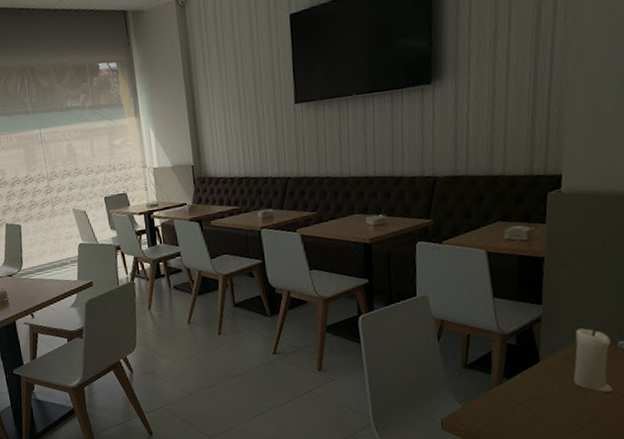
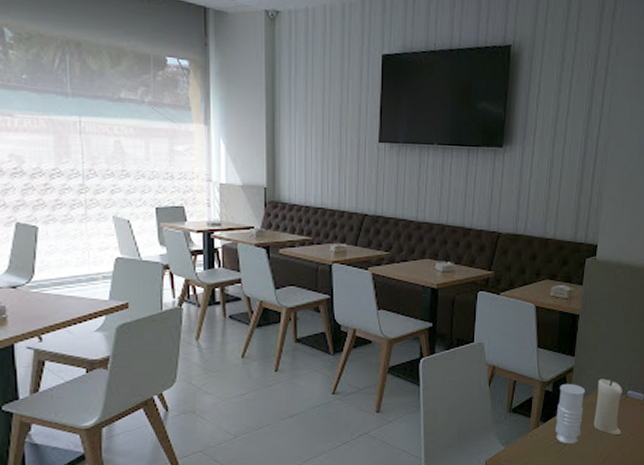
candle: none [523,335,559,403] -> present [555,383,585,444]

